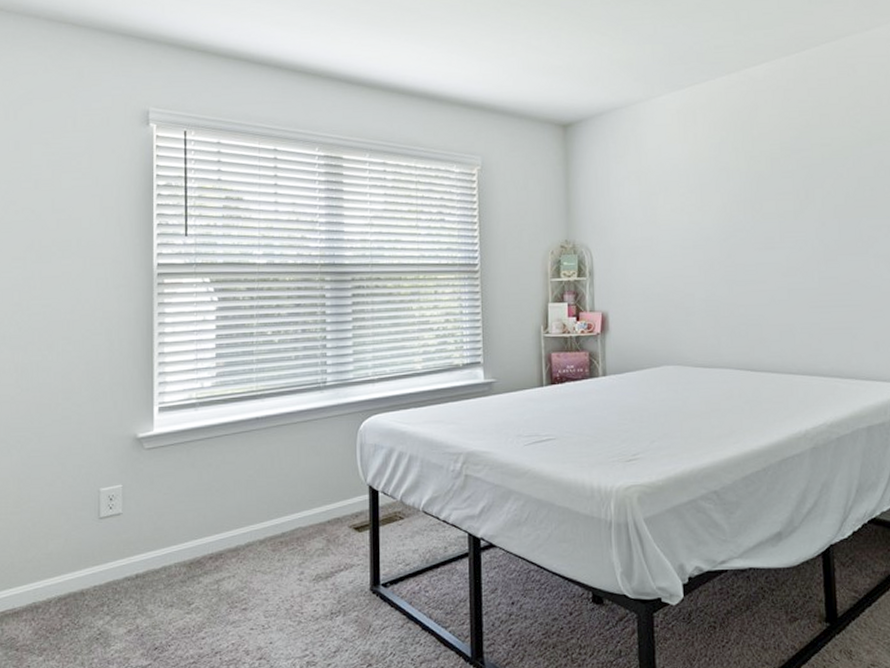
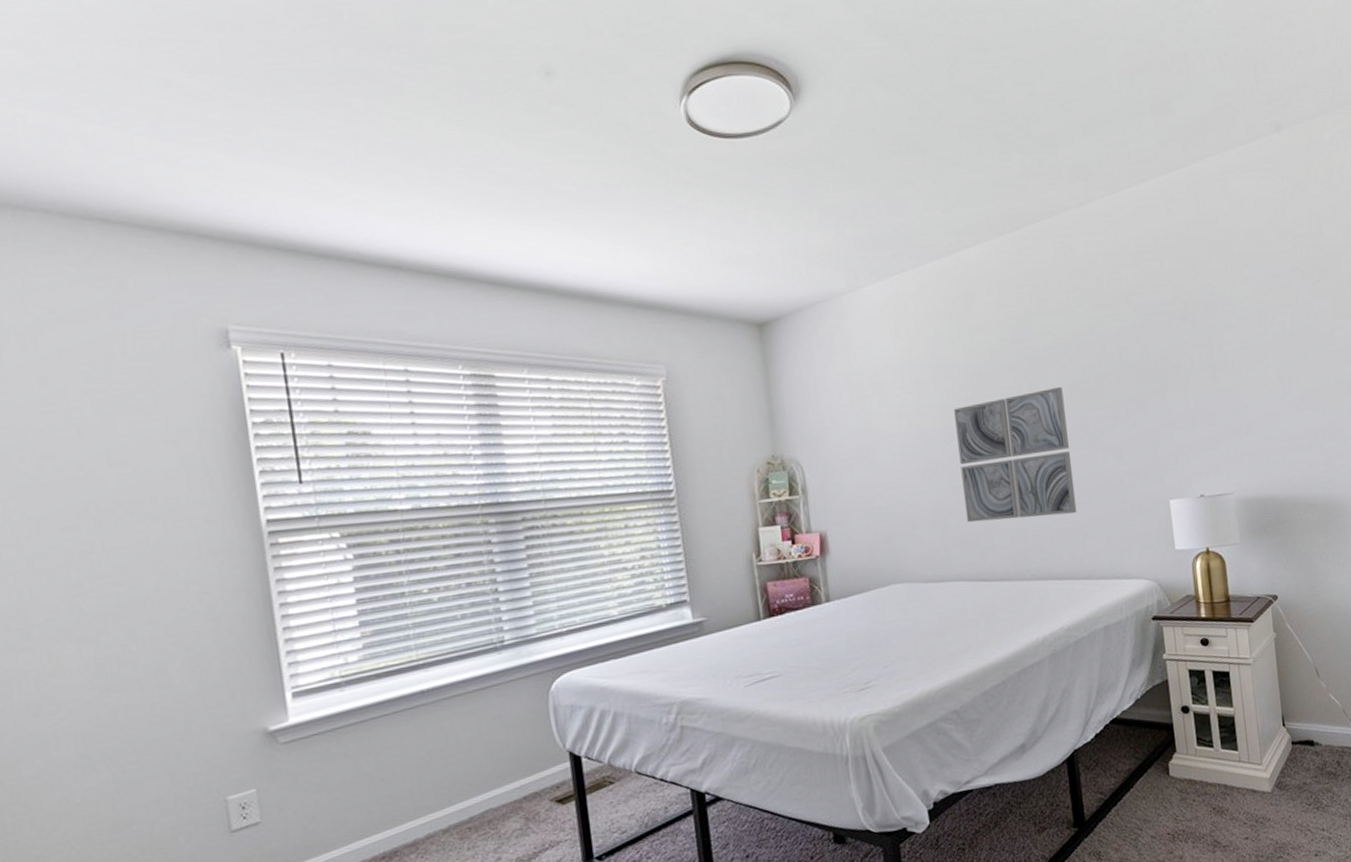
wall art: none [733,194,846,315] -> present [954,386,1077,523]

